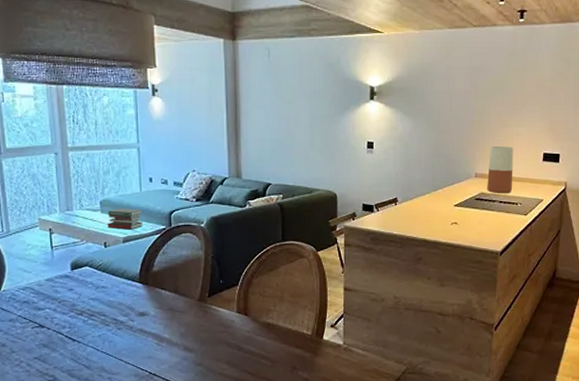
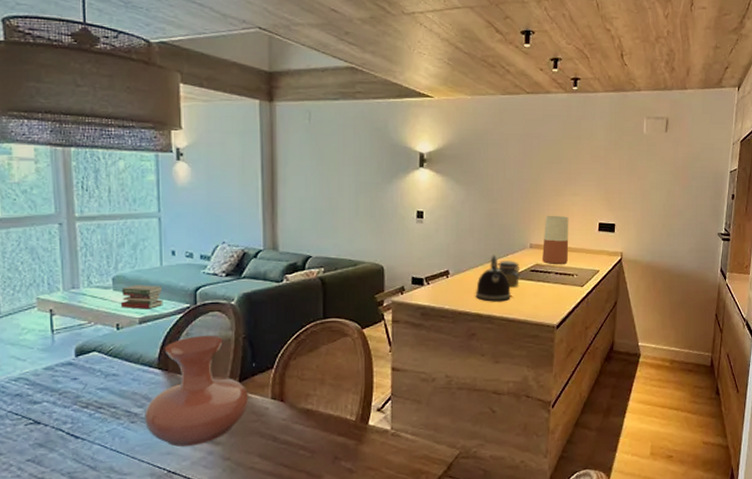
vase: none [129,255,217,352] -> present [145,336,248,447]
kettle: none [422,183,456,229] -> present [475,255,511,302]
jar: none [442,189,466,214] -> present [496,261,521,287]

